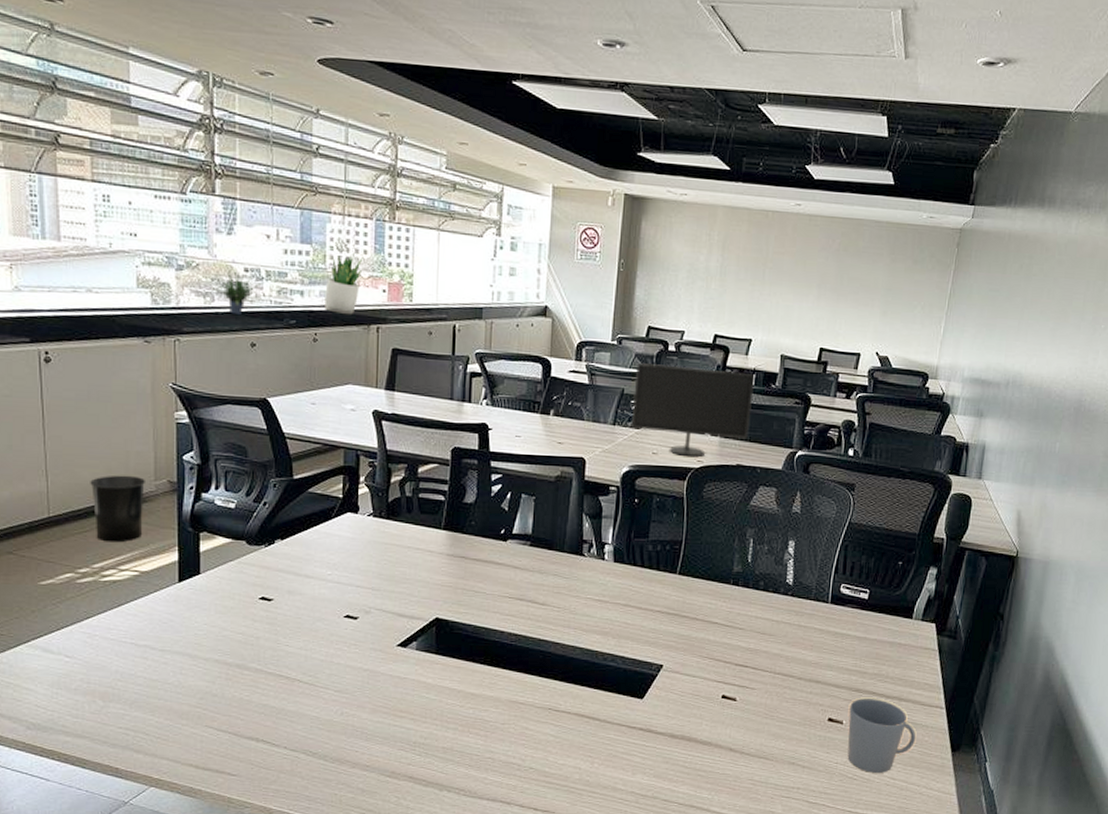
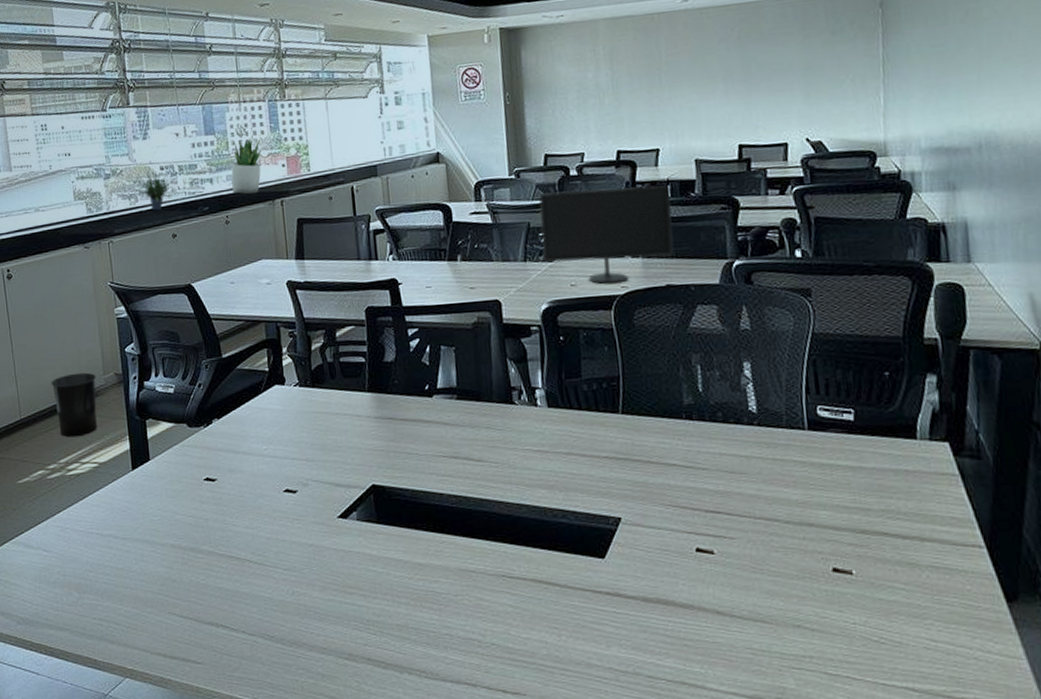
cup: present [847,698,916,773] -> none [857,541,955,634]

